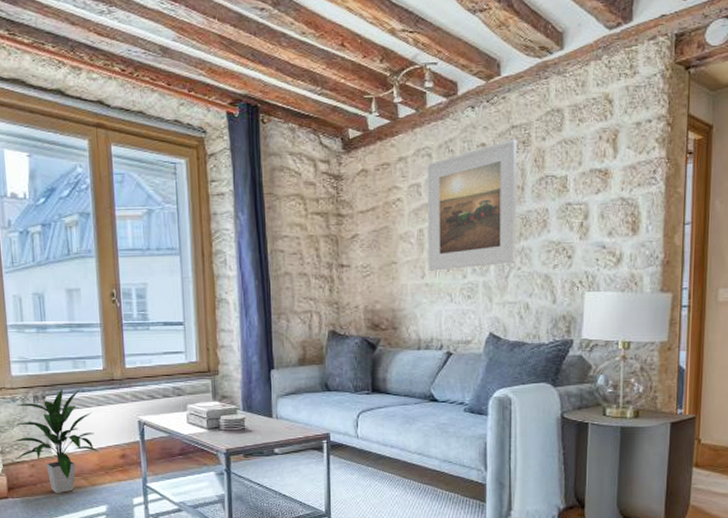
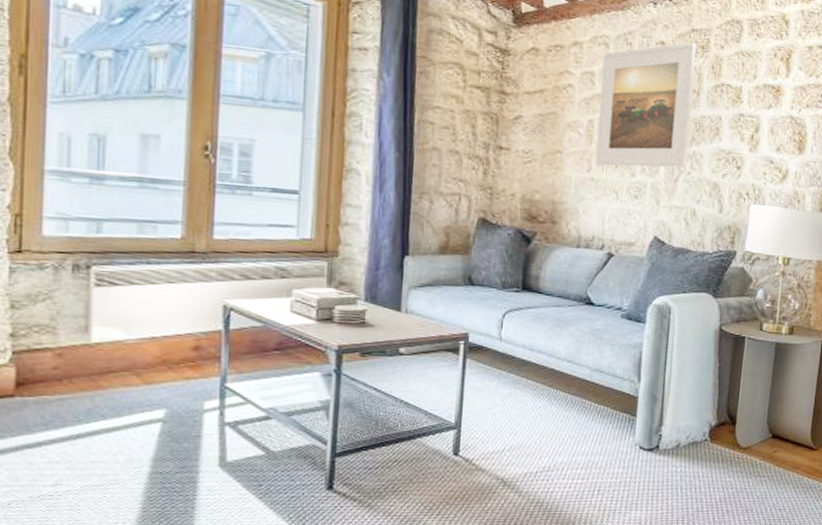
indoor plant: present [12,387,99,494] -> none [31,257,163,394]

